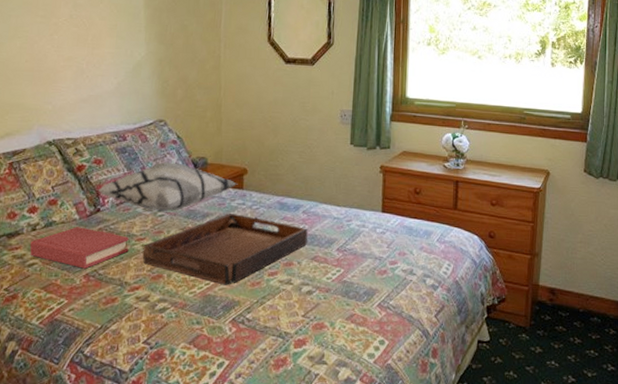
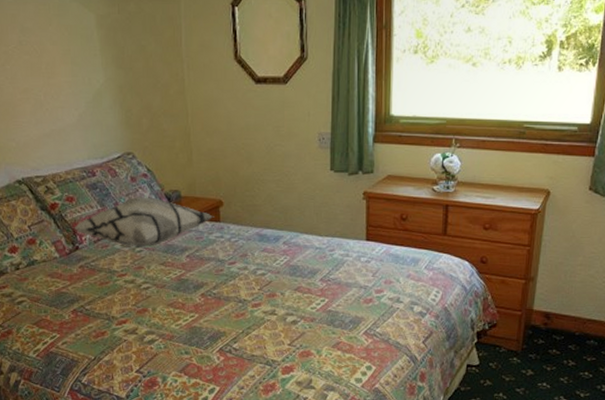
hardback book: present [29,227,129,269] -> none [15,265,112,305]
serving tray: present [142,212,308,285] -> none [125,246,289,317]

